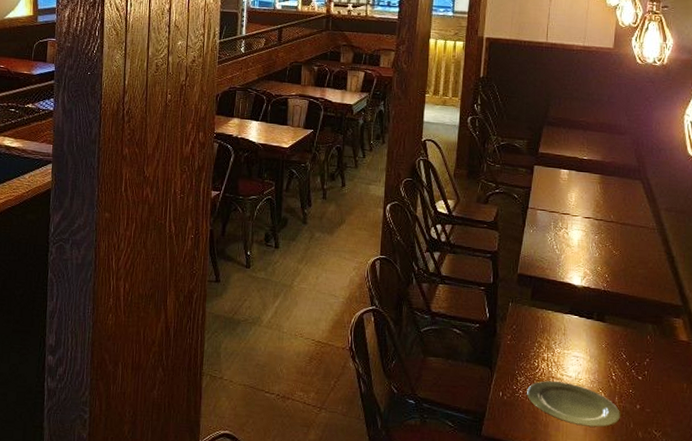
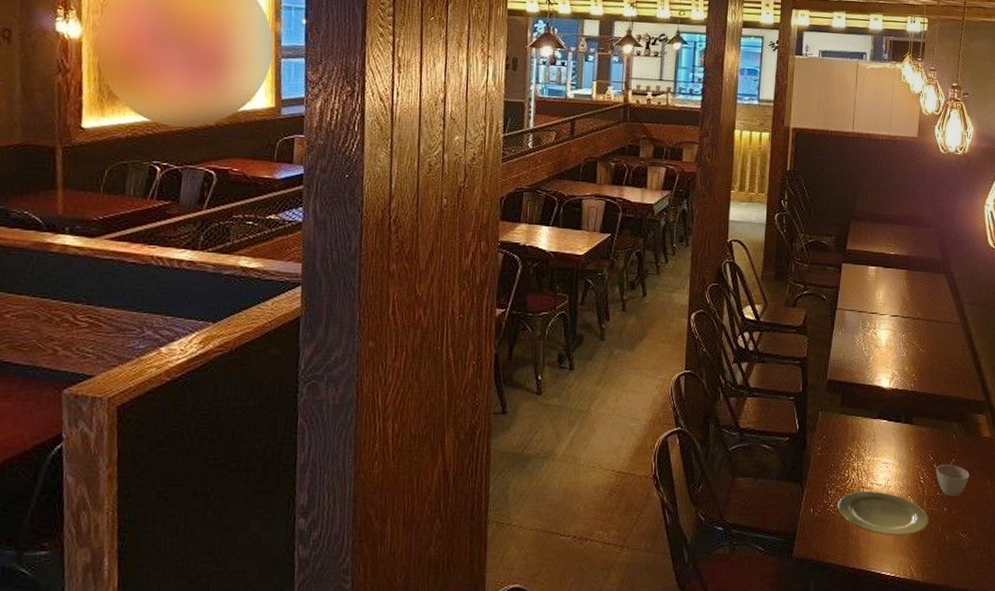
cup: none [628,363,664,396] -> present [936,465,969,497]

